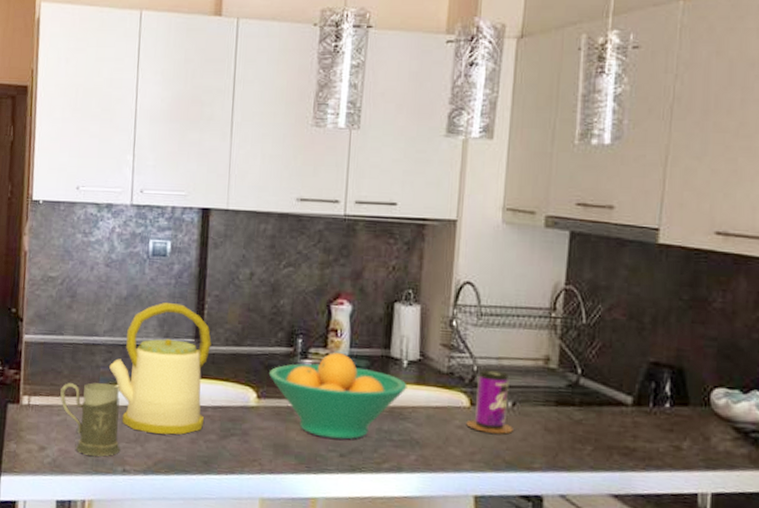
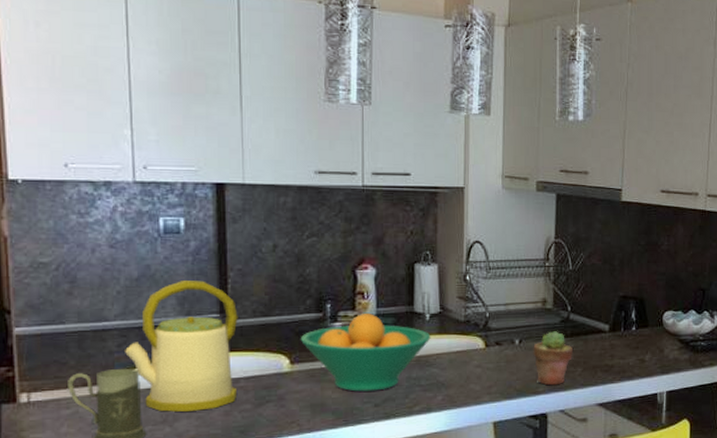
beverage can: present [466,369,513,434] -> none [483,315,521,368]
potted succulent: none [529,396,581,463] -> present [533,331,573,386]

